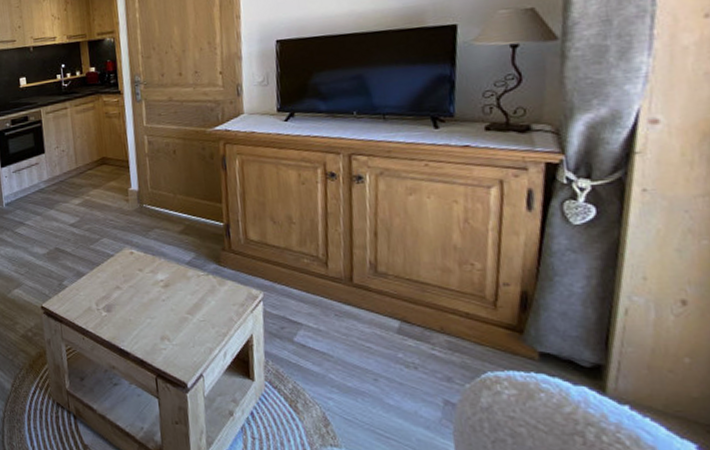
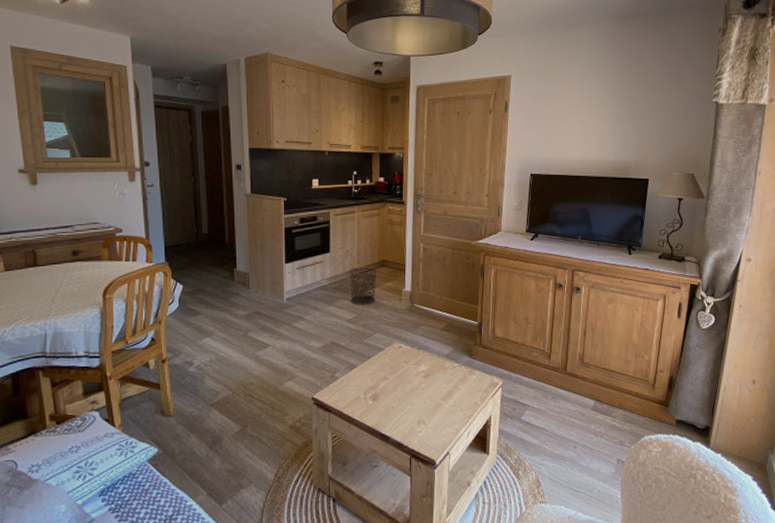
waste bin: none [66,165,99,208] -> present [348,266,378,305]

